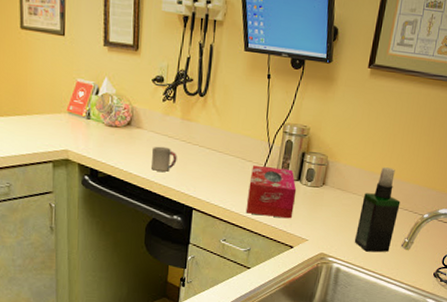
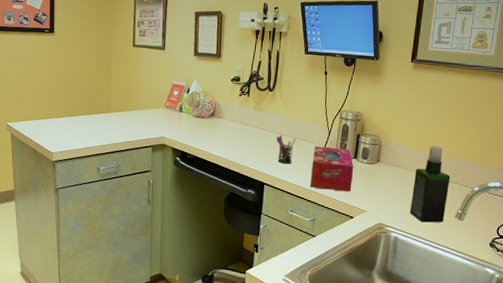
cup: present [152,146,177,172] -> none [230,132,251,153]
pen holder: none [207,151,231,186] -> present [276,135,296,164]

